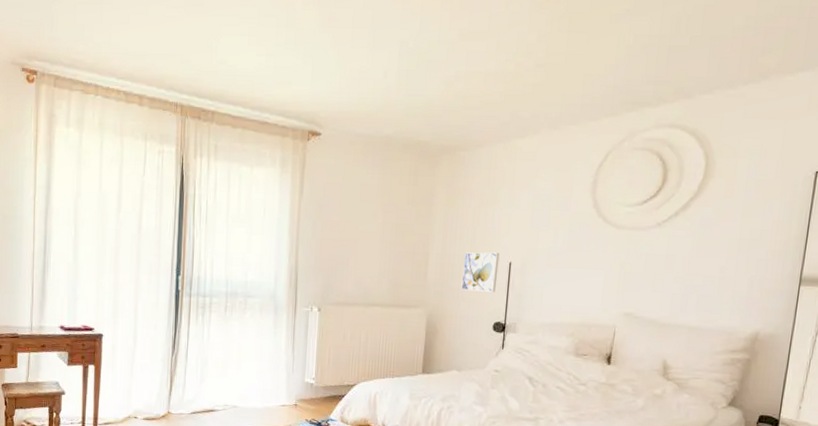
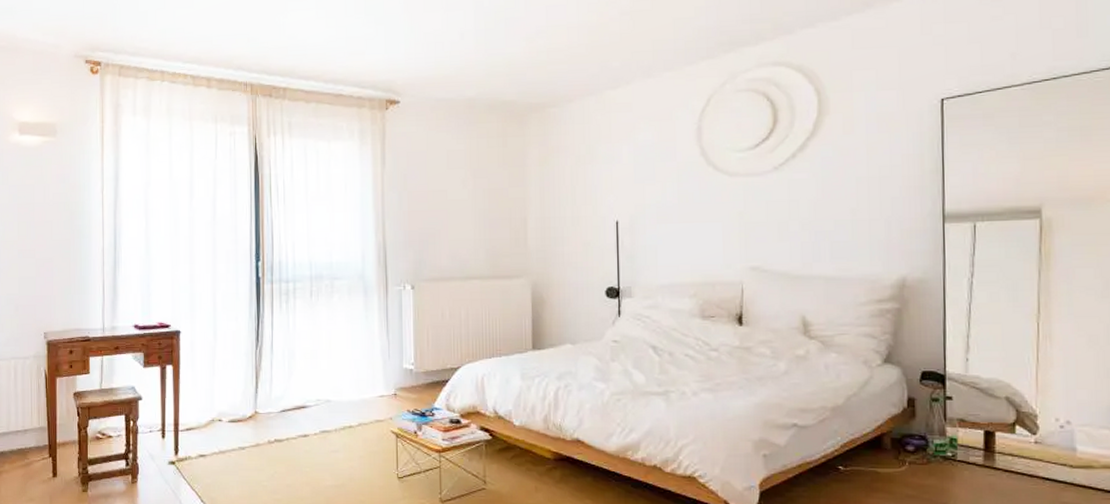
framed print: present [461,252,500,292] -> none [565,211,605,256]

